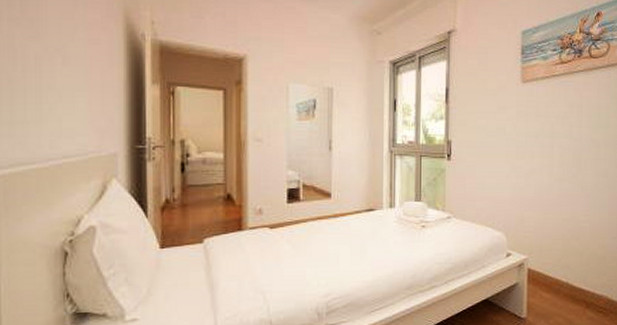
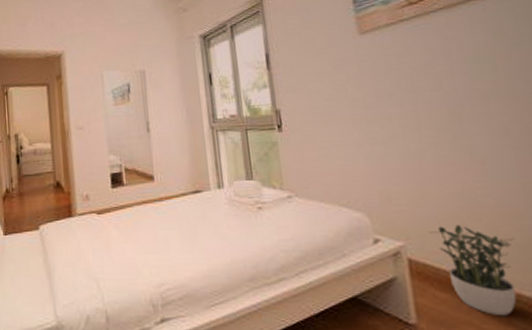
potted plant: none [545,242,597,309] -> present [428,224,517,315]

